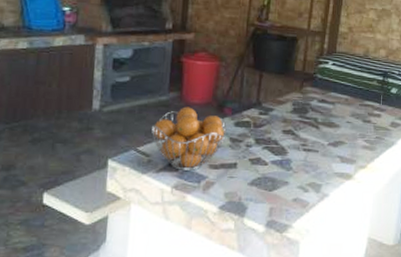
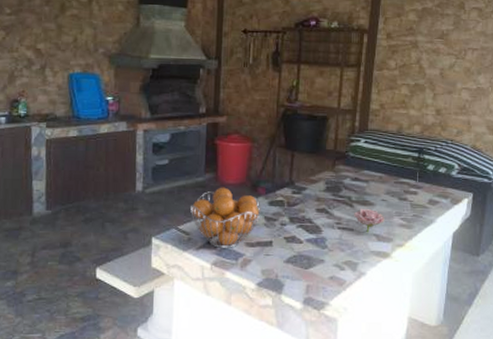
flower: none [319,129,349,155] -> present [354,208,385,233]

